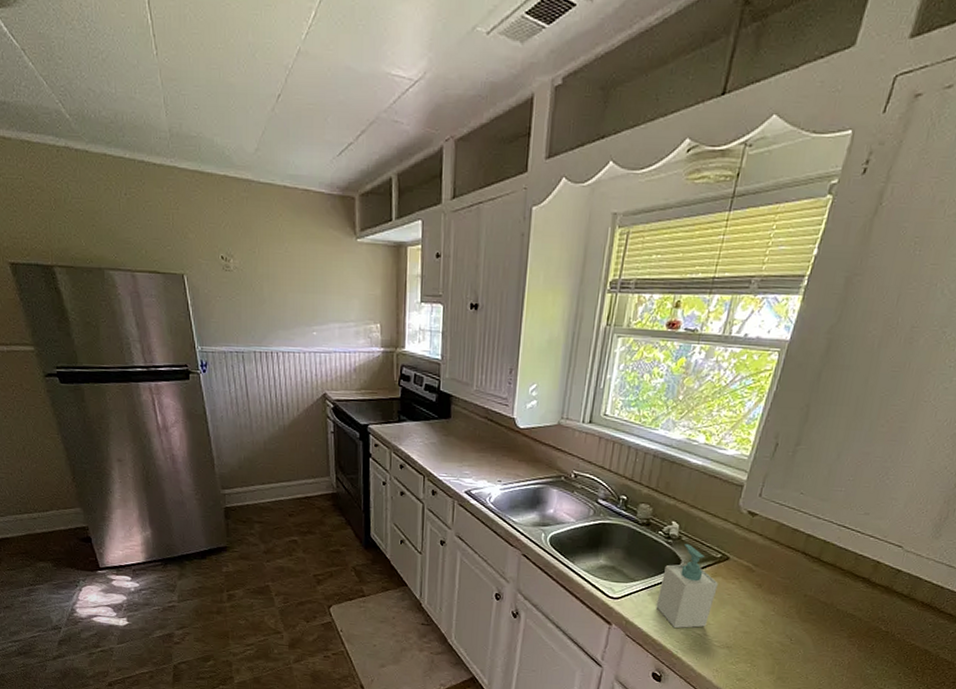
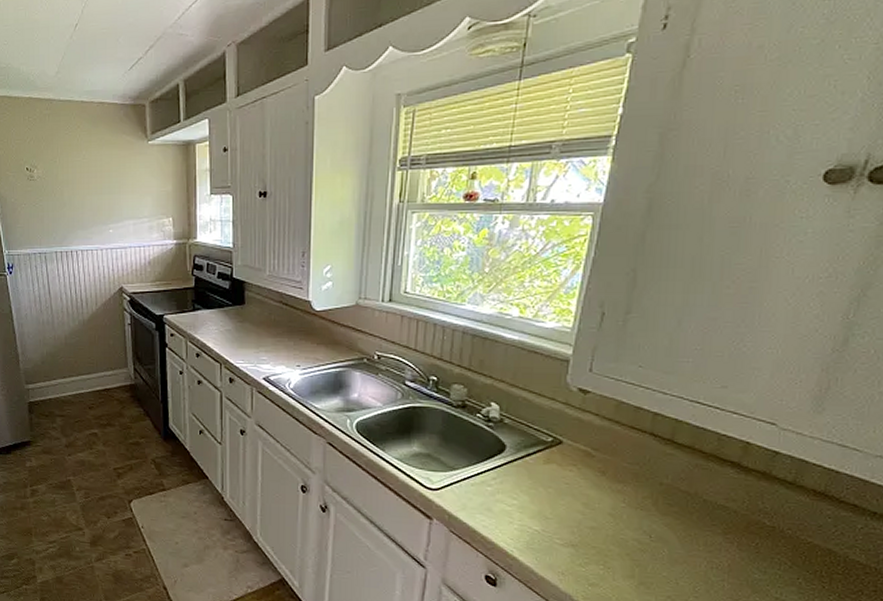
soap bottle: present [656,544,718,629] -> none [482,427,553,524]

